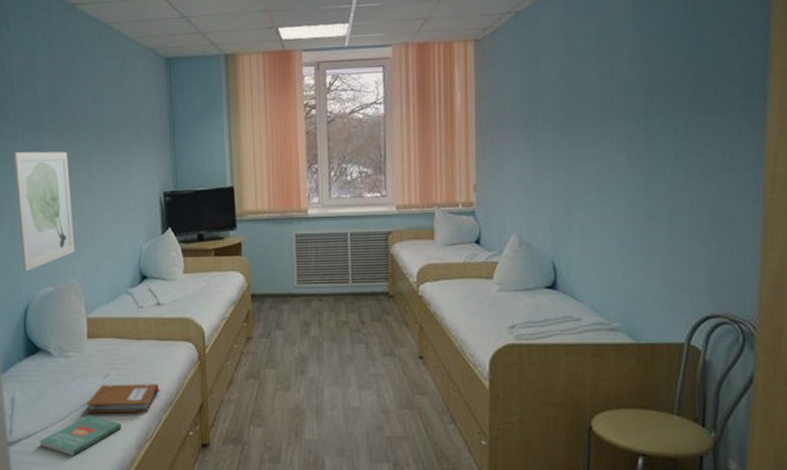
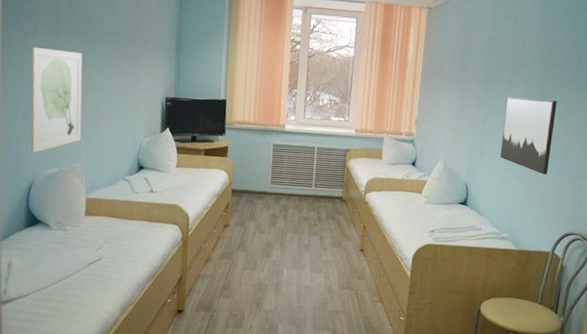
book: present [39,415,121,456] -> none [31,281,108,315]
notebook: present [86,384,161,414] -> none [78,255,147,282]
wall art: none [596,137,671,239] -> present [500,97,557,175]

